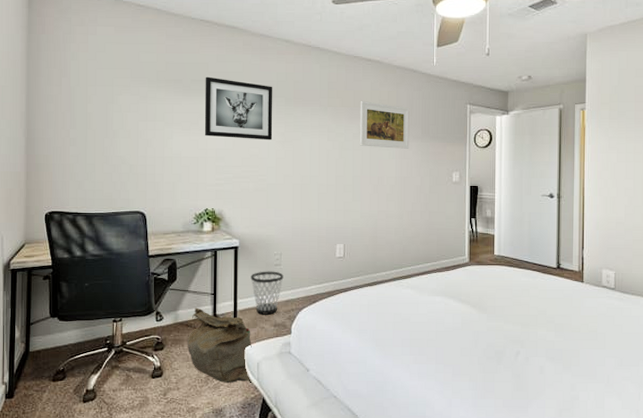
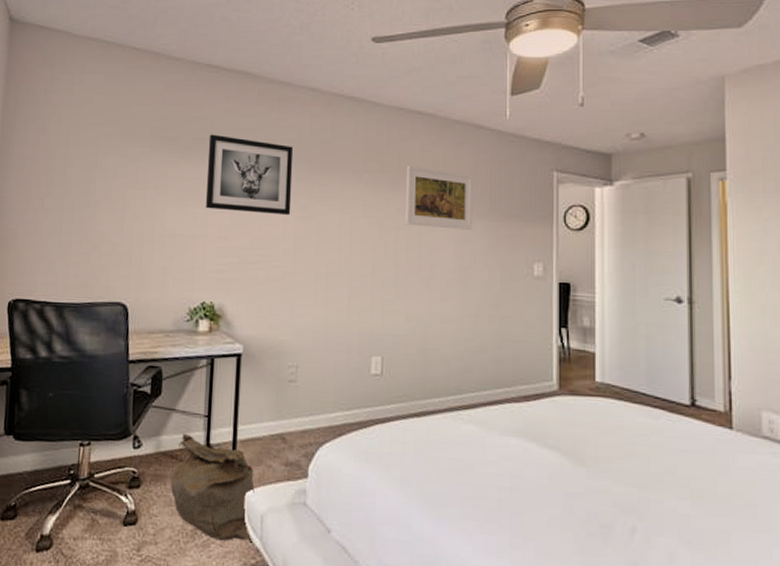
wastebasket: present [250,271,284,315] -> none [256,388,300,449]

